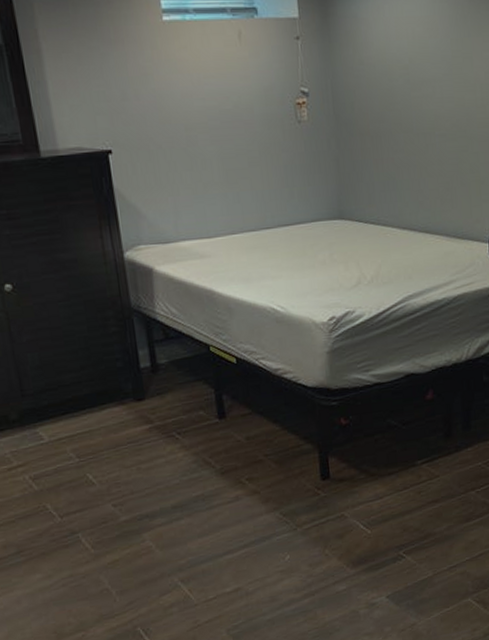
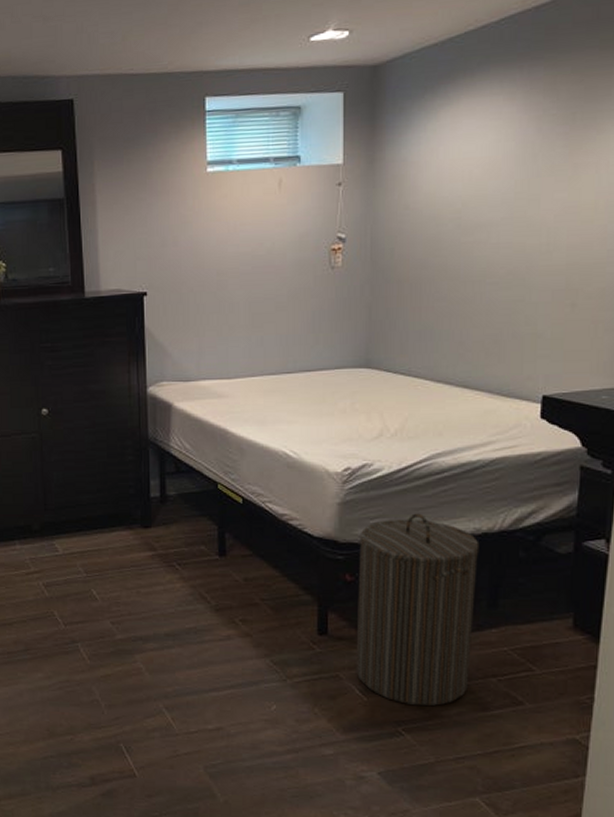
laundry hamper: none [349,352,454,529] -> present [356,513,480,707]

